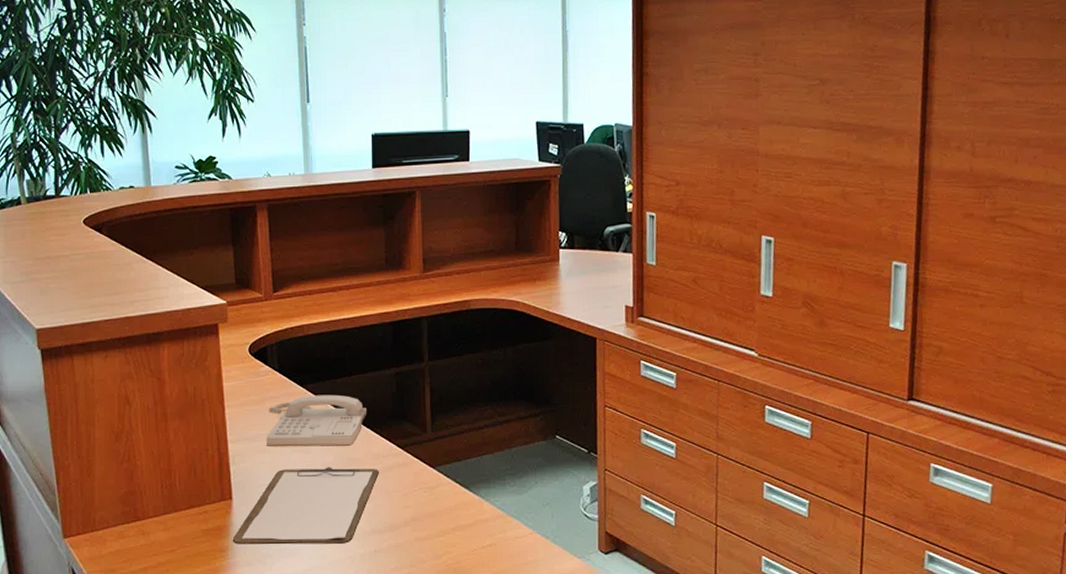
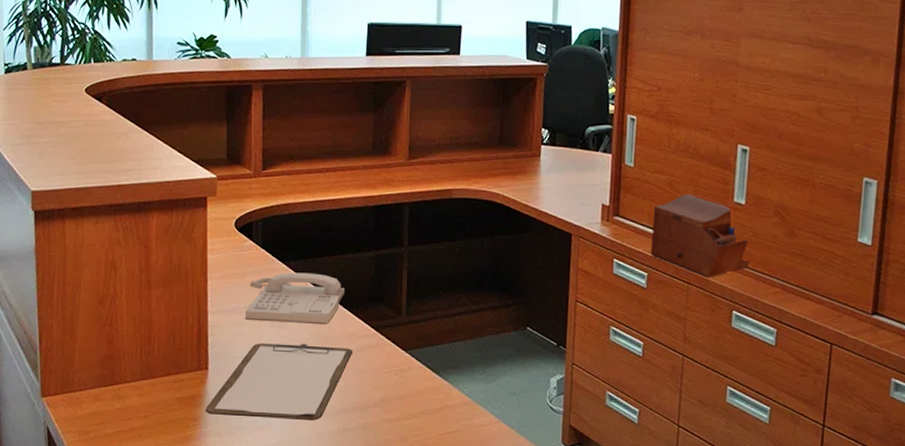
sewing box: none [678,289,782,373] -> present [651,193,751,277]

